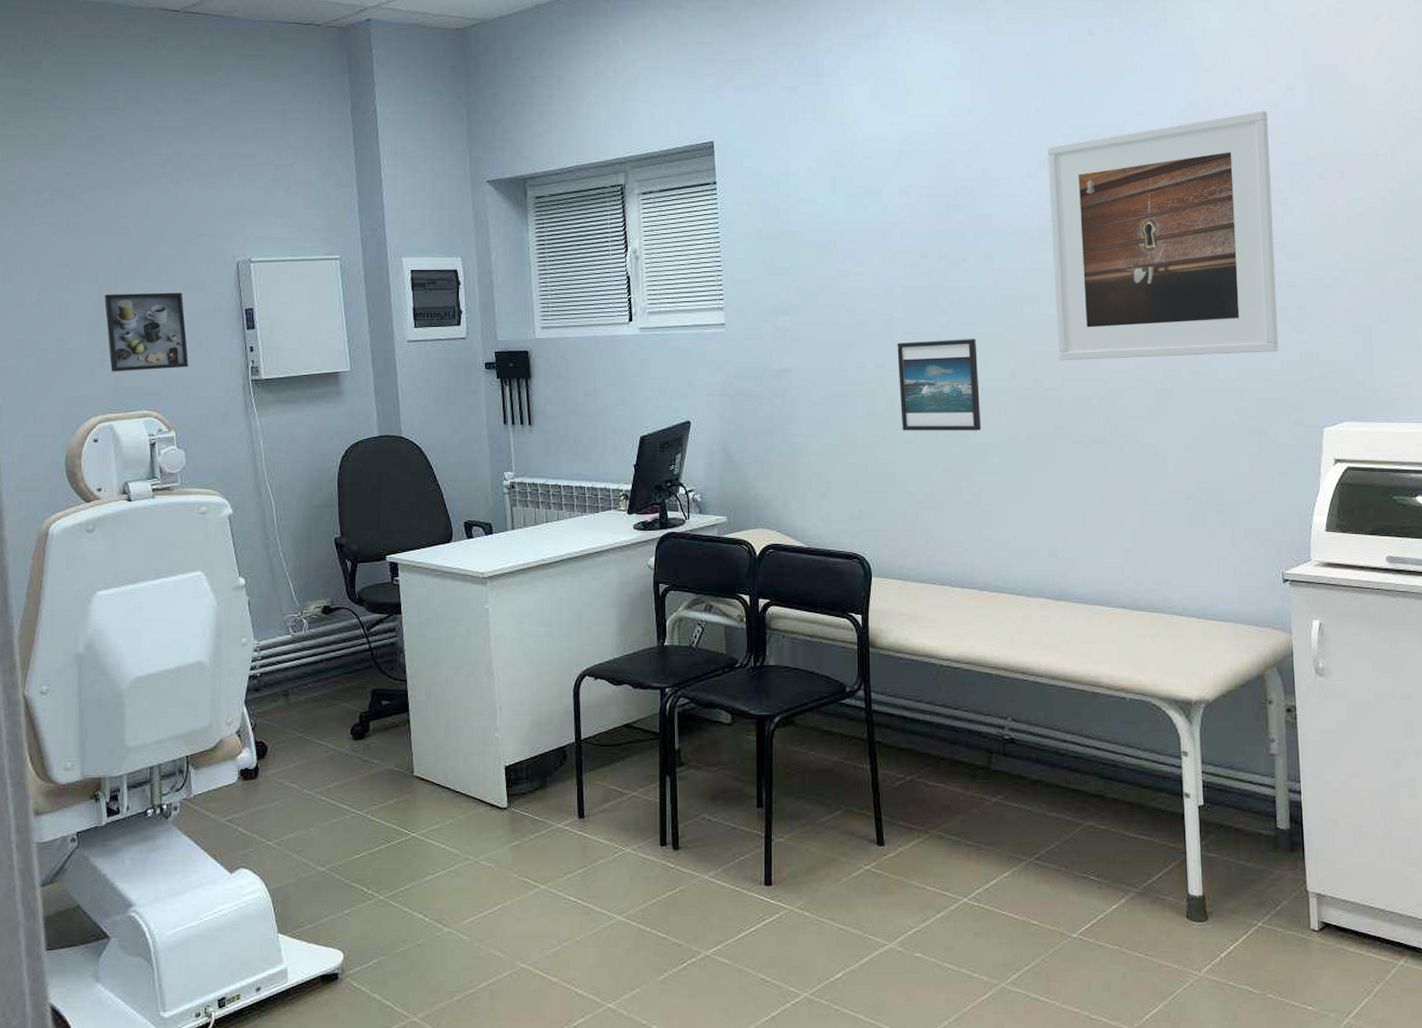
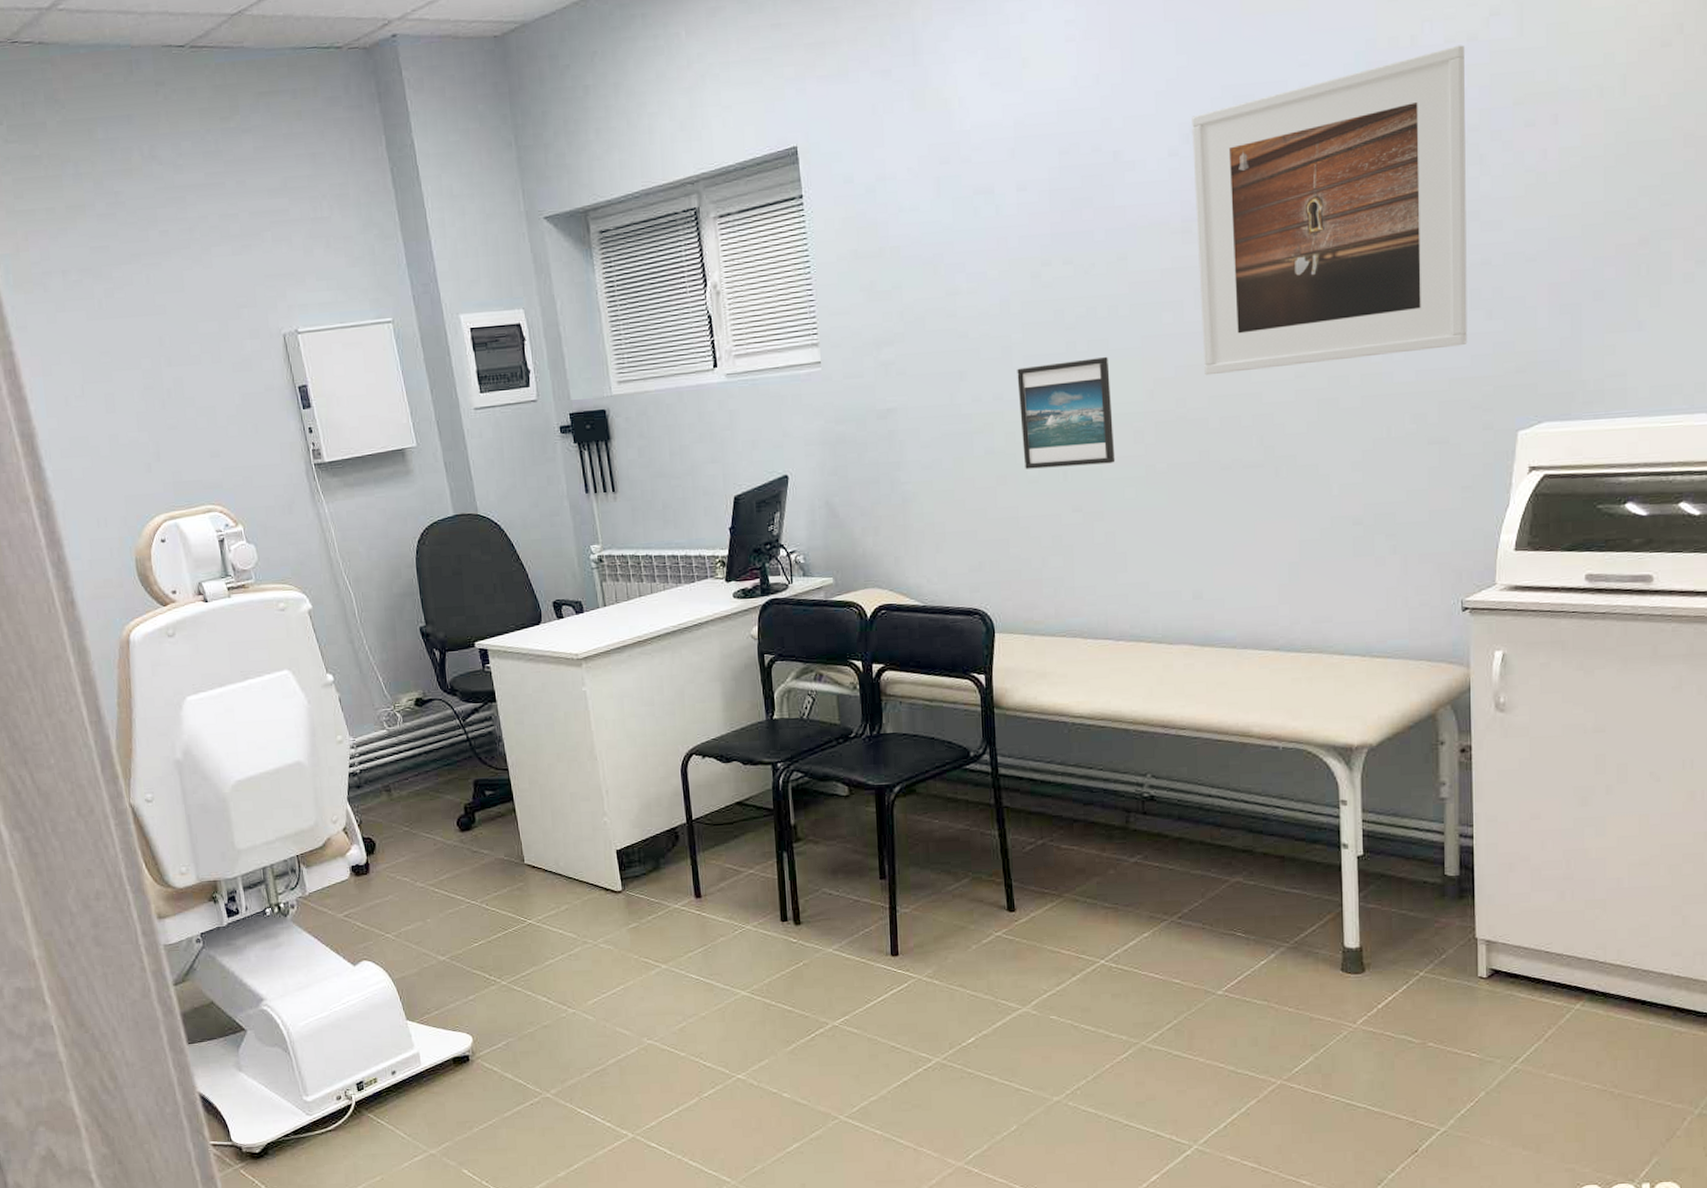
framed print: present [104,292,189,372] -> none [149,373,248,466]

